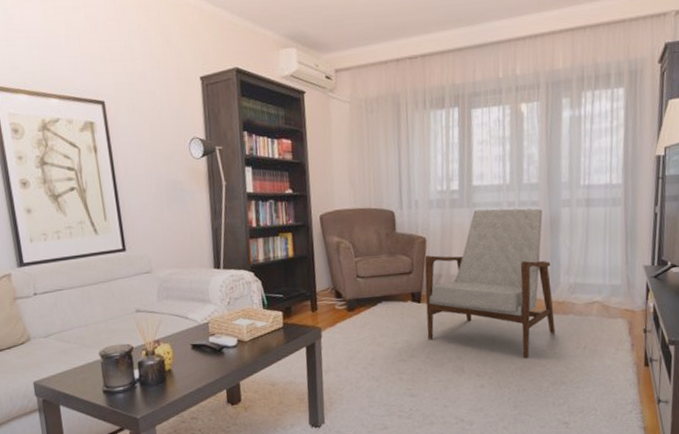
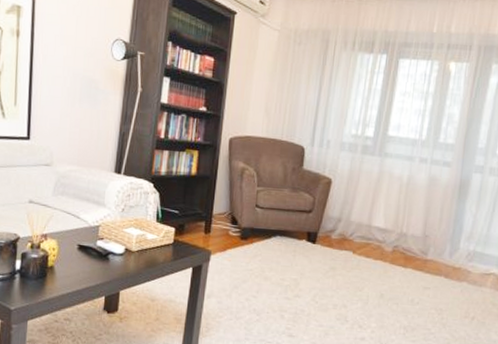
armchair: present [424,208,555,359] -> none [316,160,454,320]

